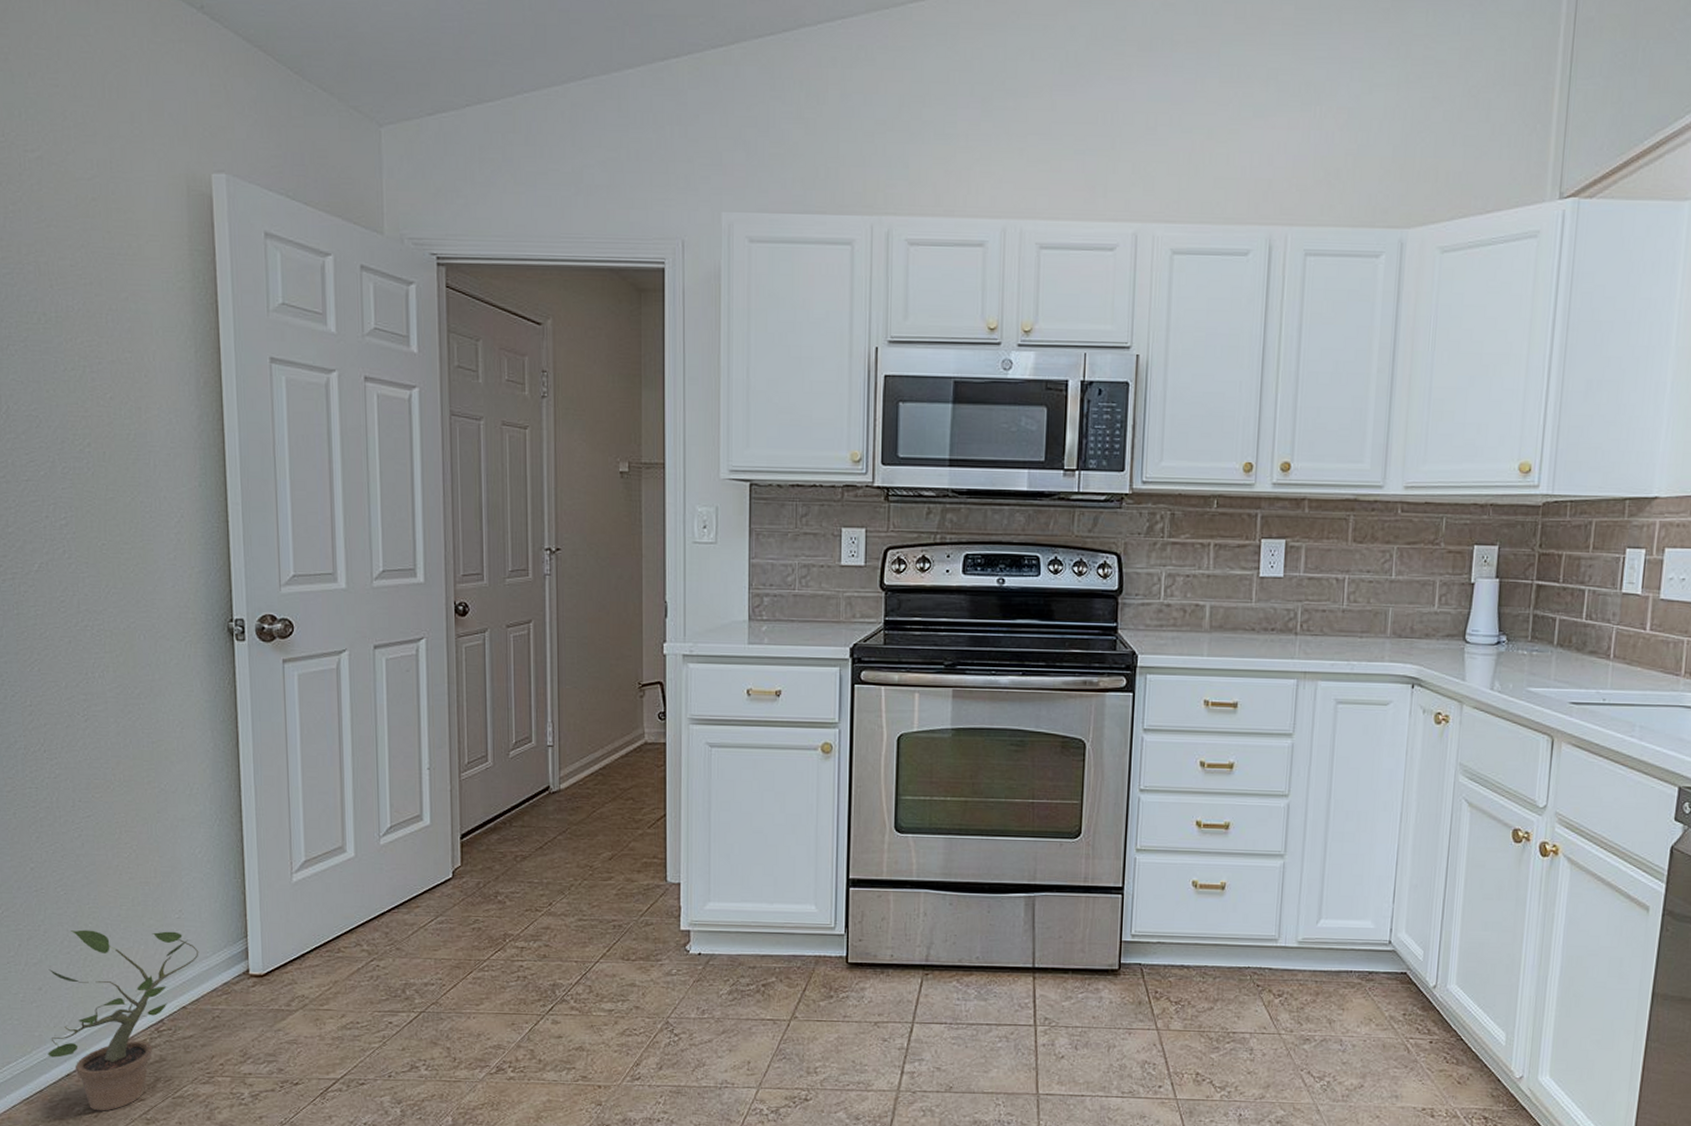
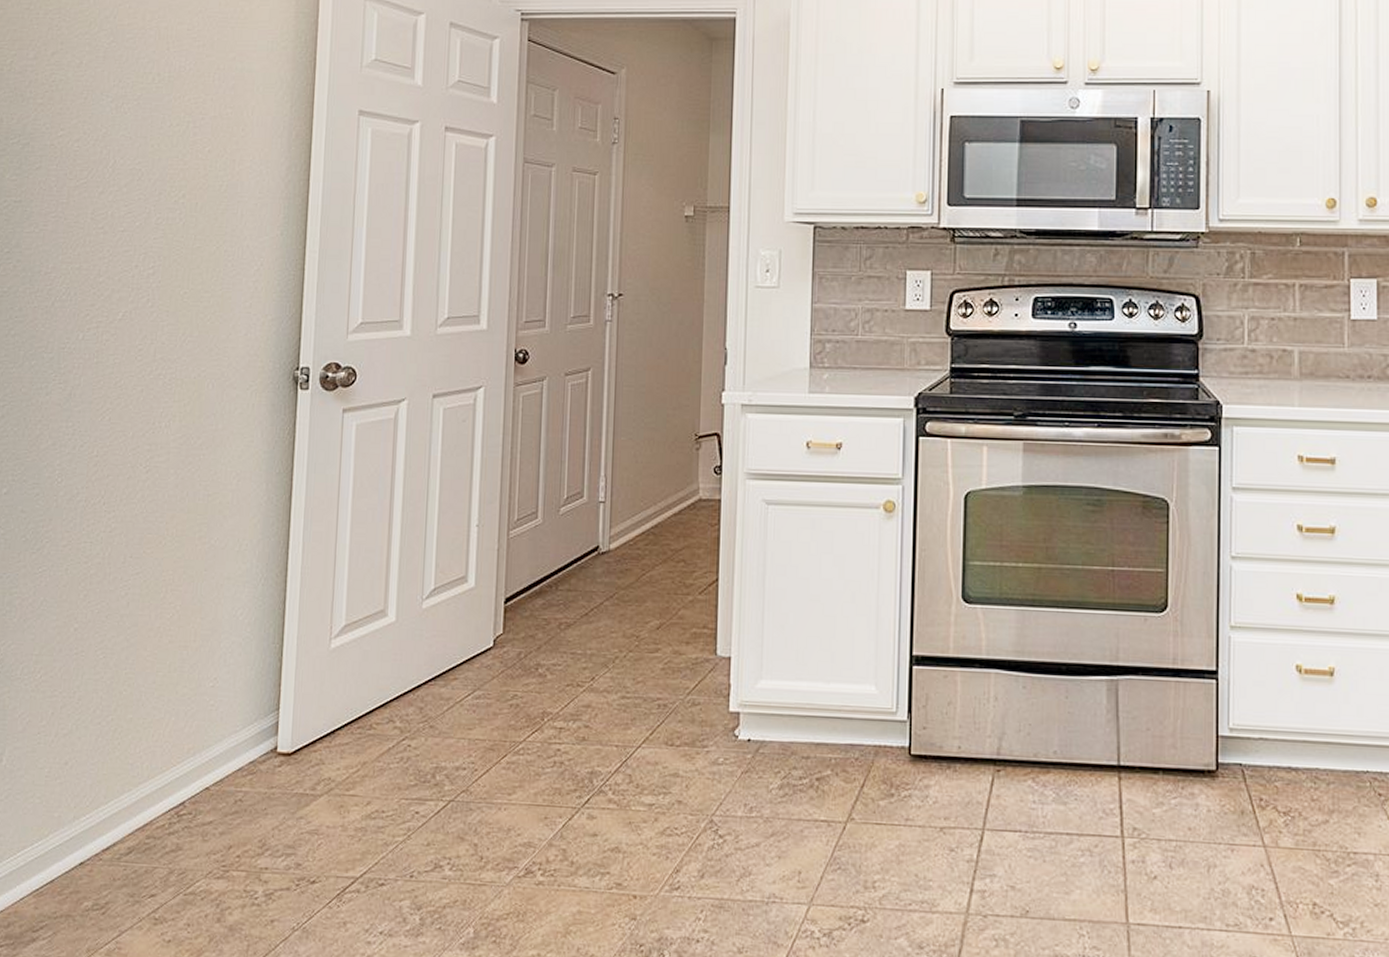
potted plant: present [48,929,199,1111] -> none [64,697,229,908]

